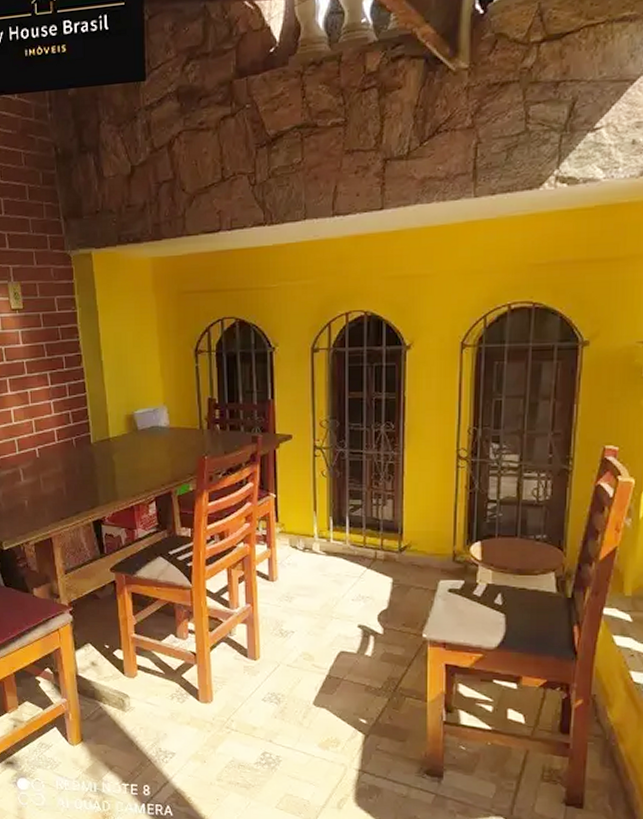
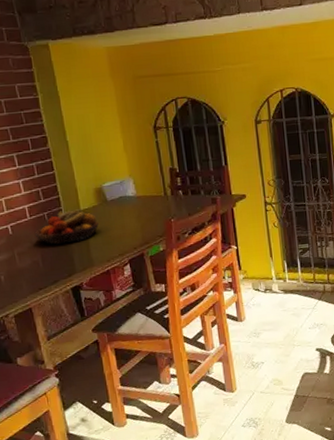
fruit bowl: none [62,436,127,473] -> present [35,209,99,245]

